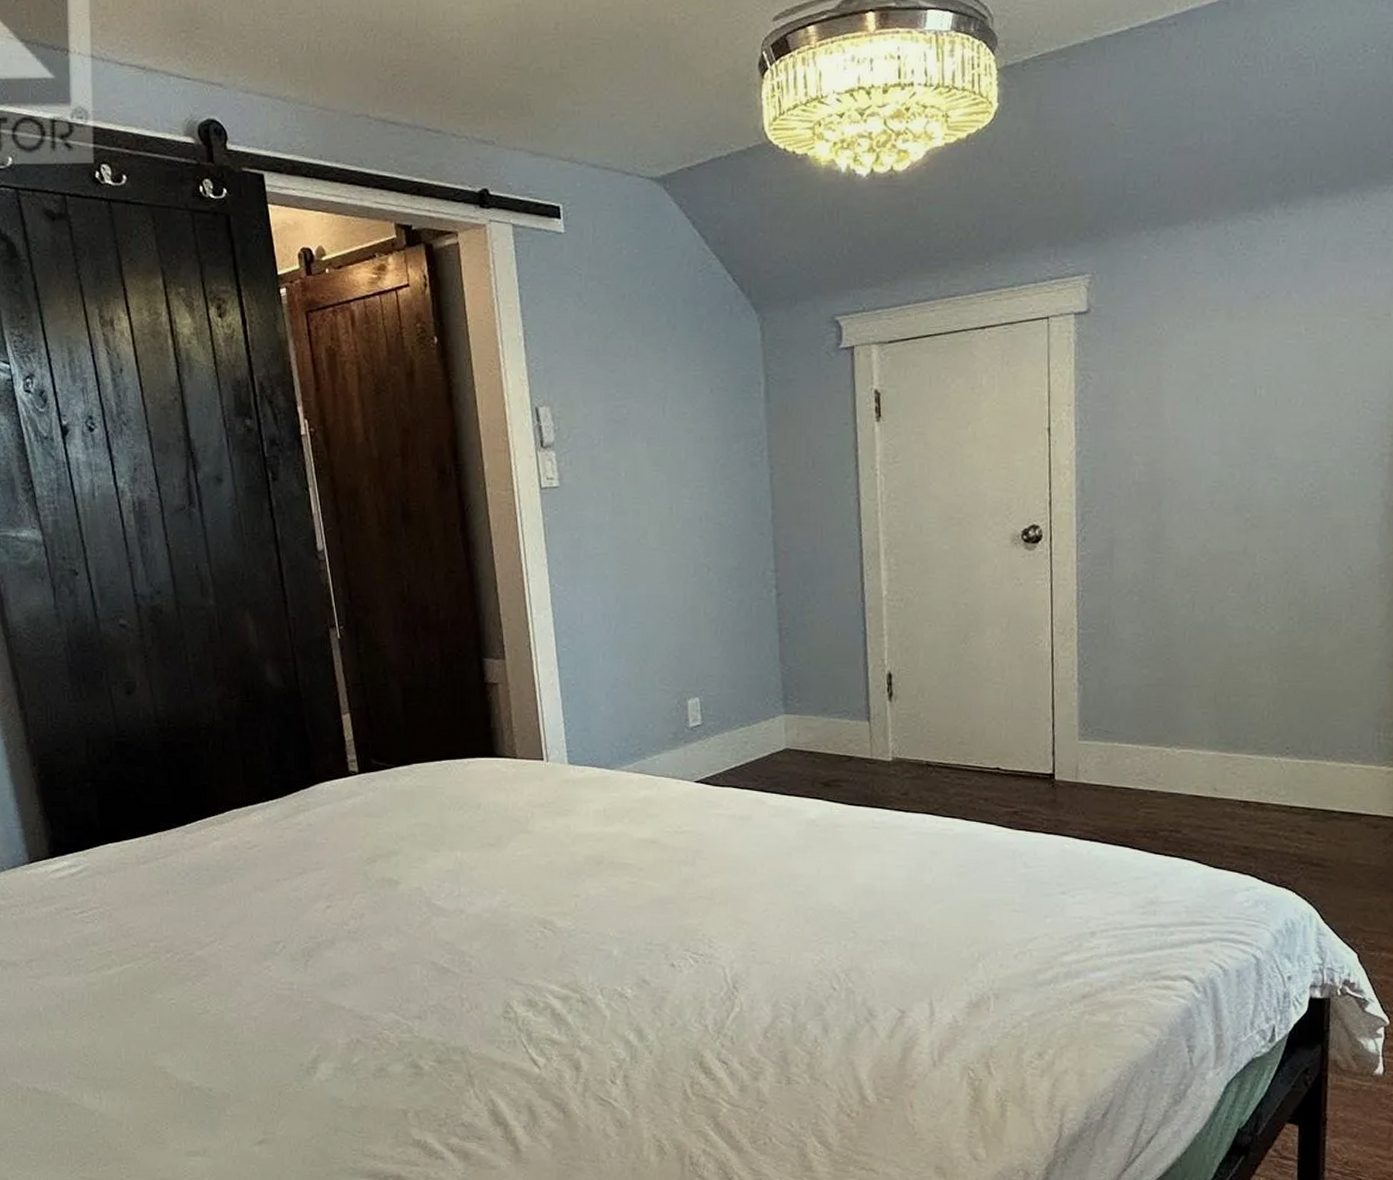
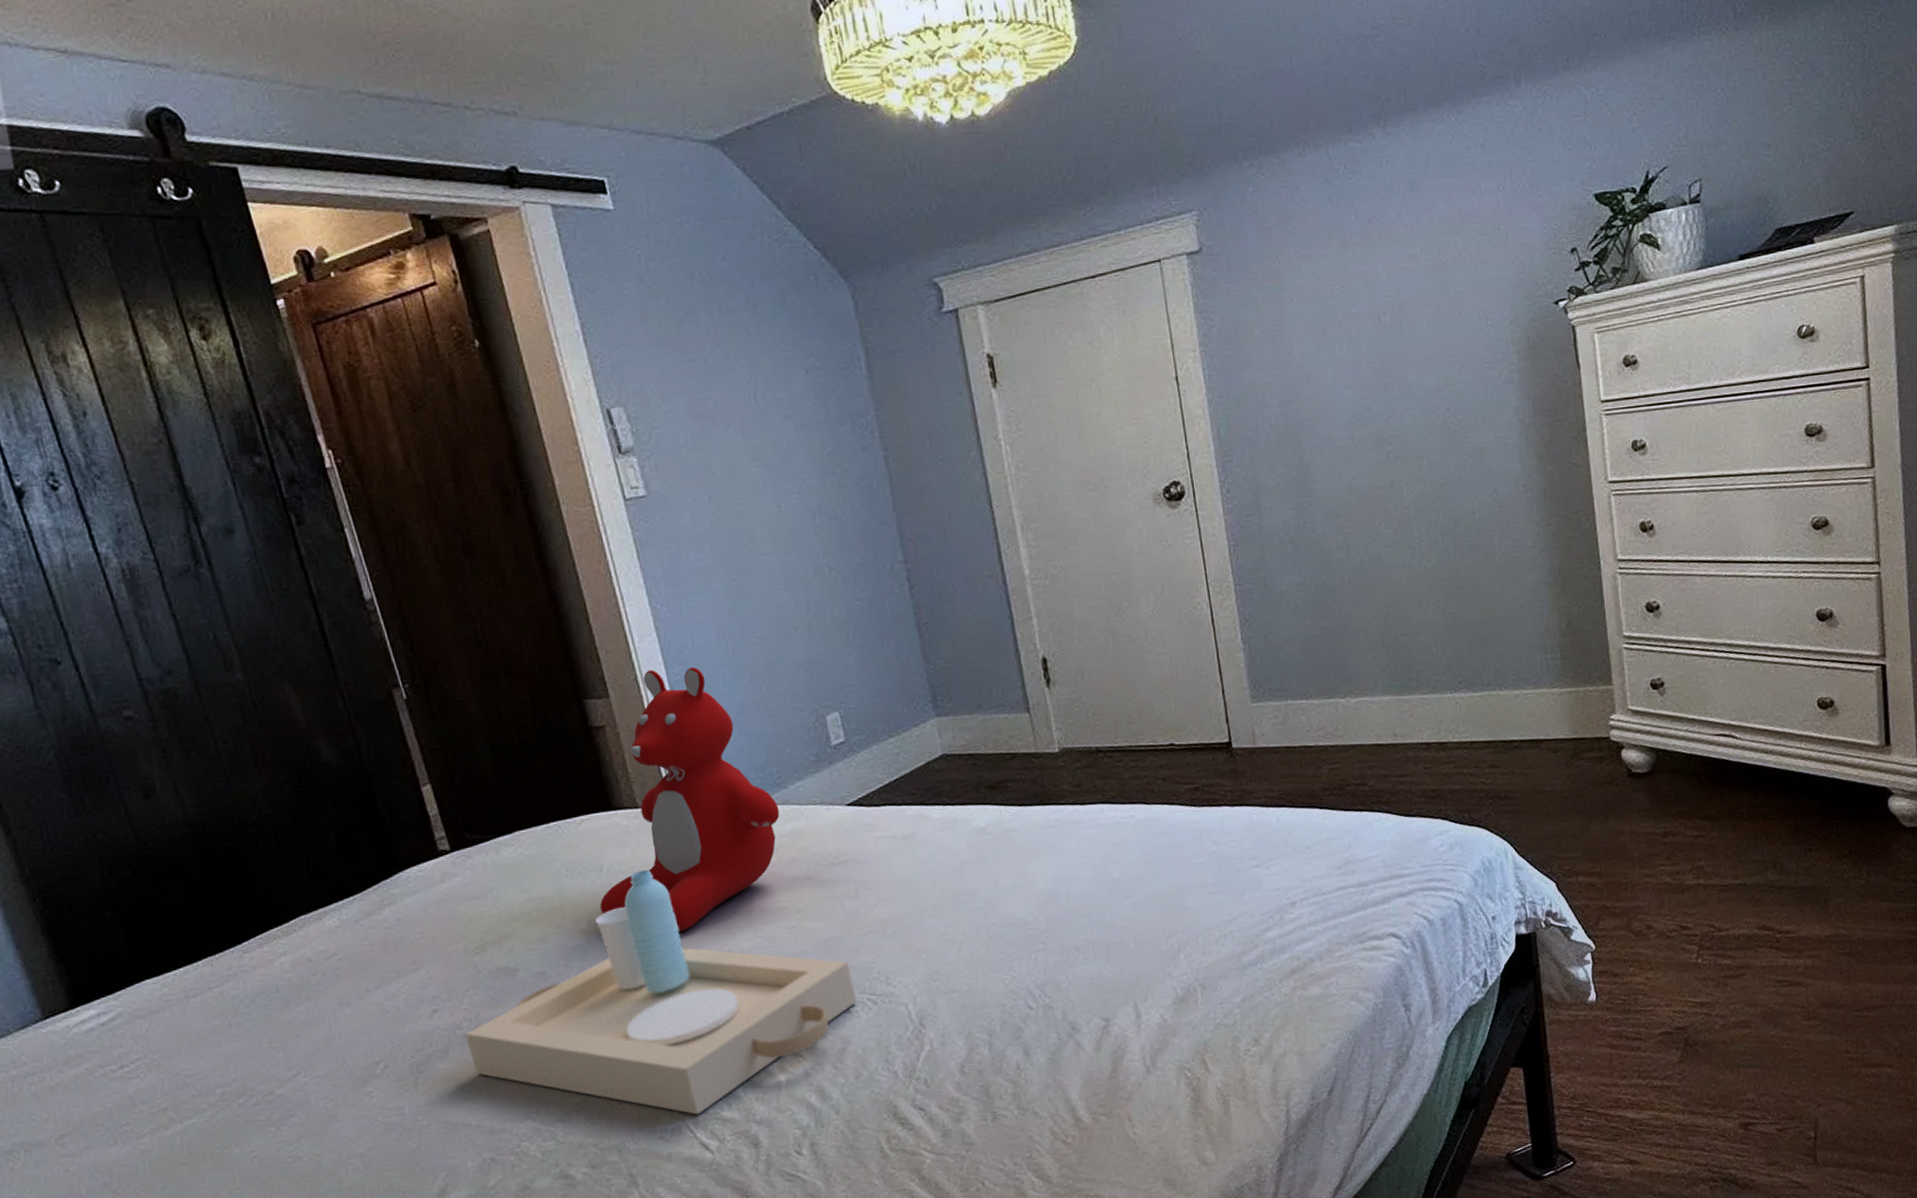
serving tray: none [350,812,681,1033] -> present [465,869,857,1115]
teddy bear: none [474,639,636,872] -> present [600,666,780,932]

